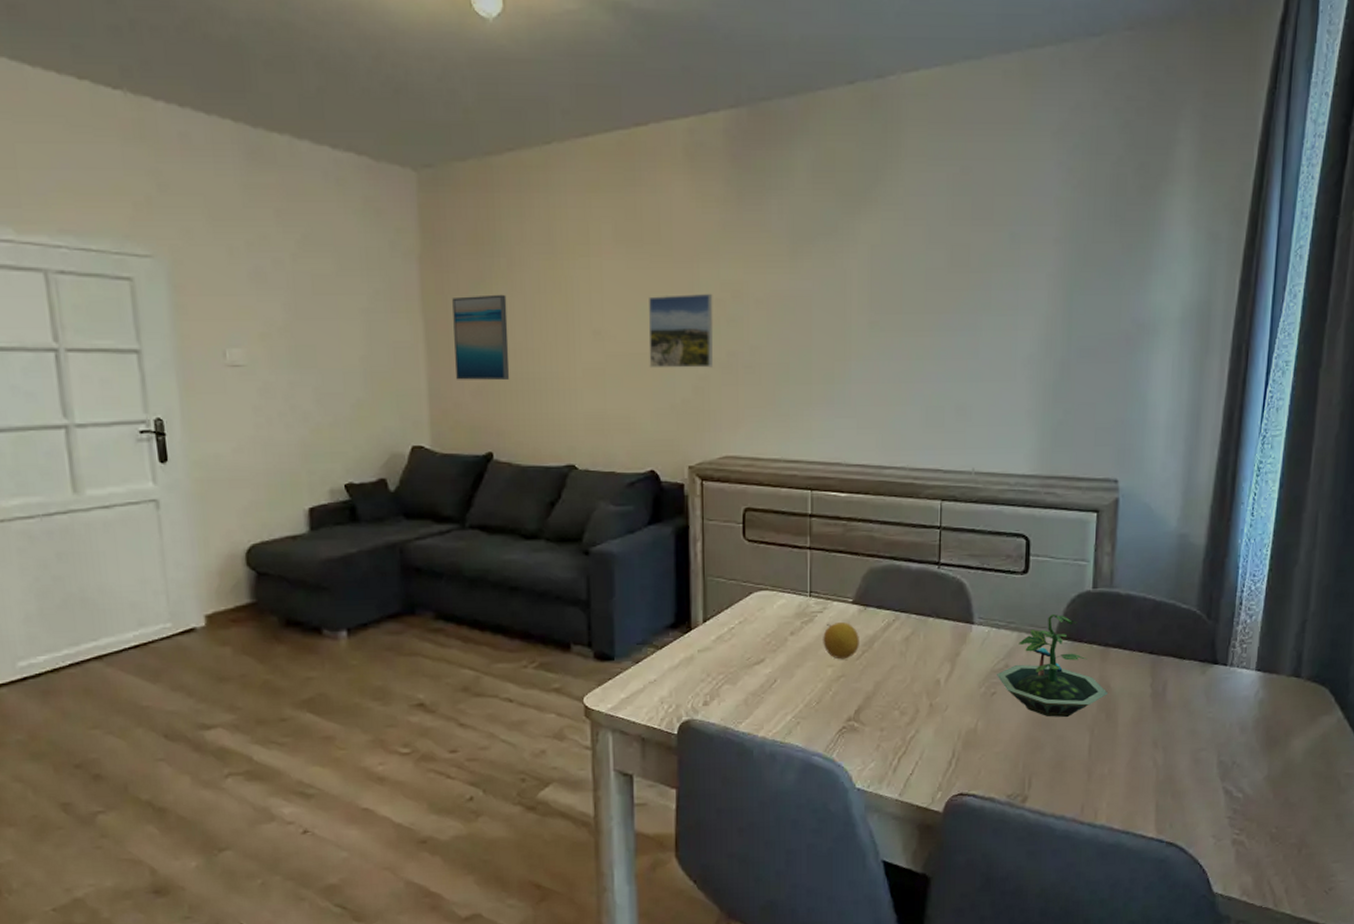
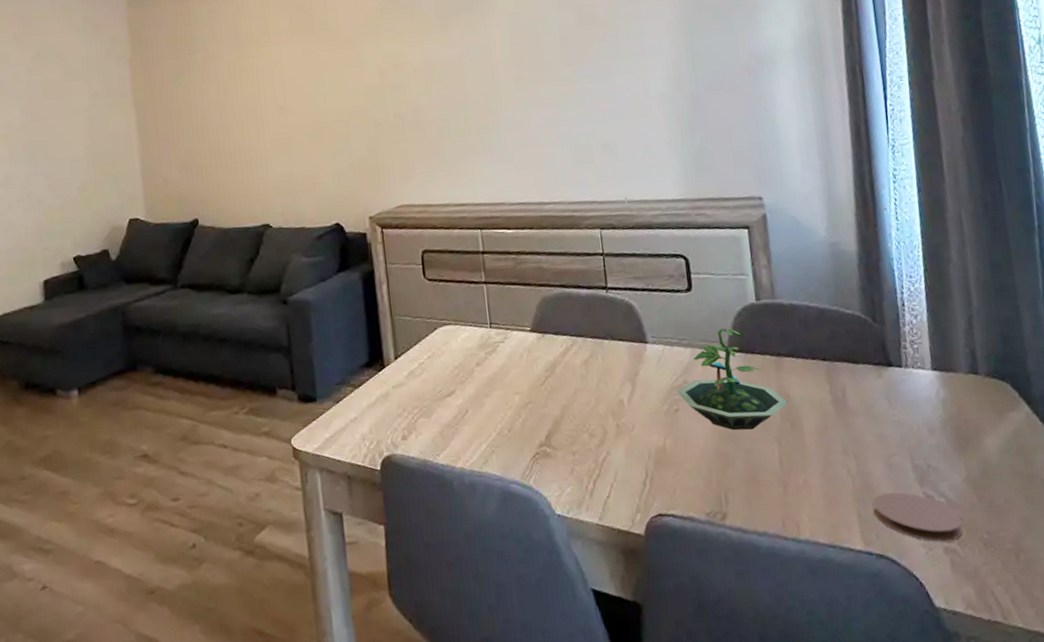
wall art: present [452,294,510,381] -> none [158,84,210,159]
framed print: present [648,293,713,368] -> none [323,66,382,134]
fruit: present [823,622,859,660] -> none [506,350,542,387]
coaster: none [1171,785,1255,834] -> present [872,492,964,542]

